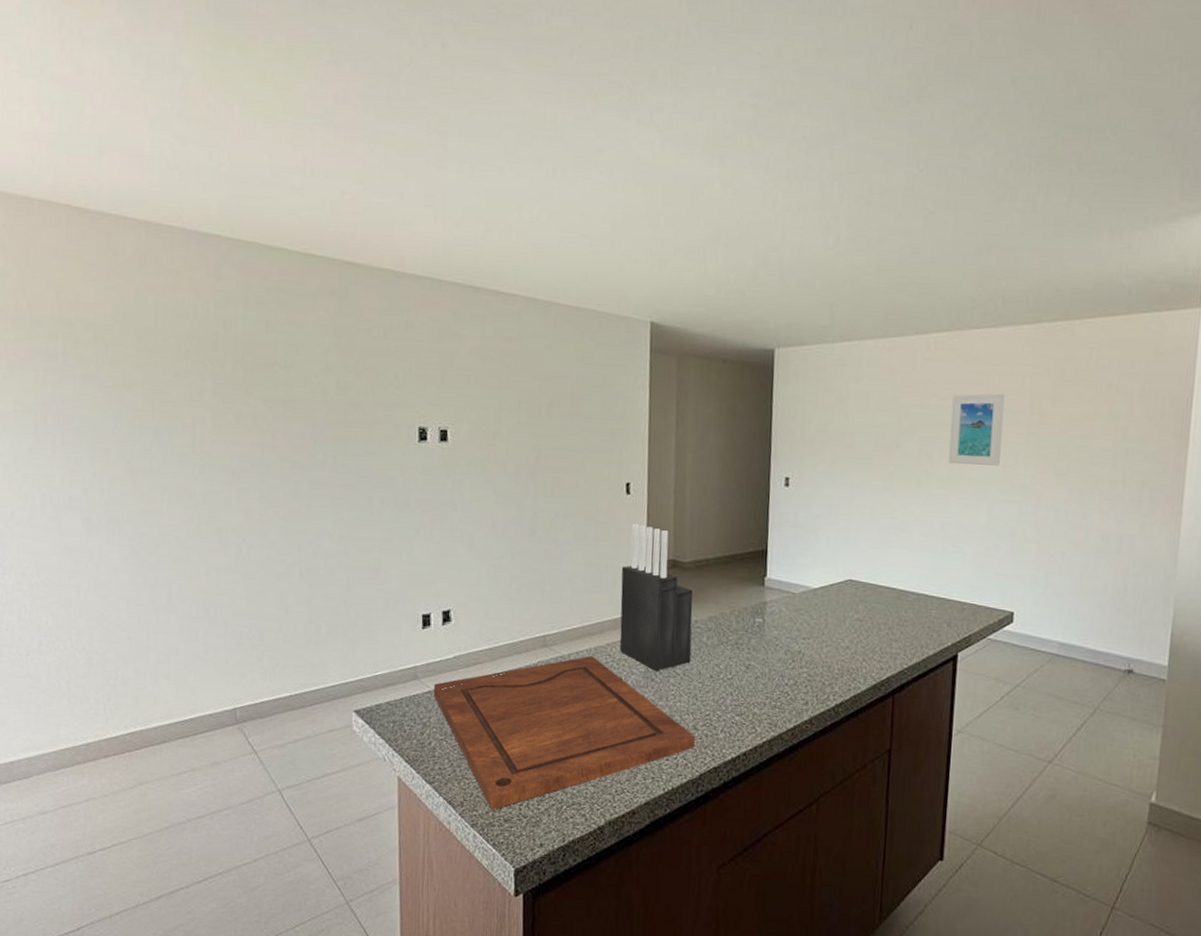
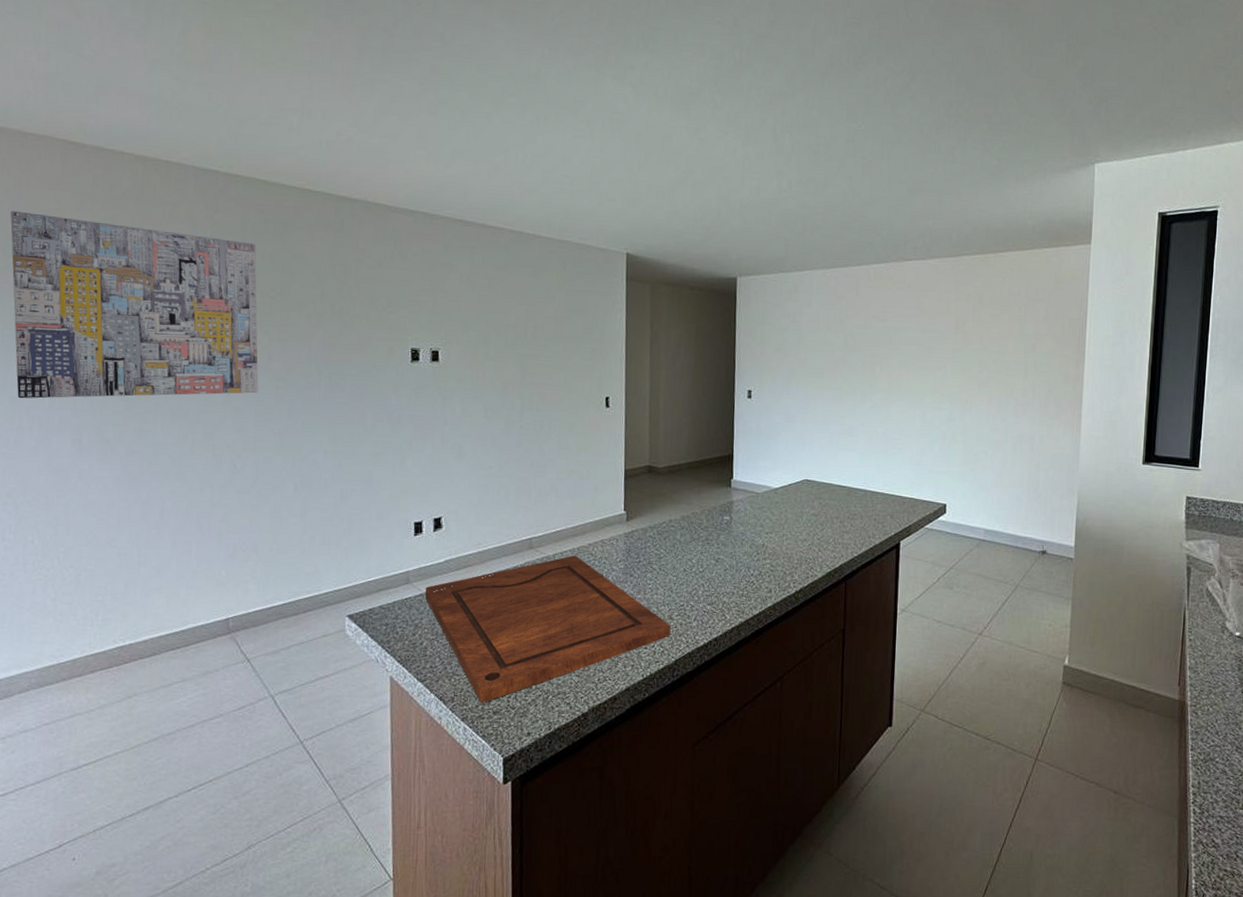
wall art: none [19,280,263,476] -> present [10,210,259,399]
knife block: present [619,523,693,671] -> none [601,433,667,567]
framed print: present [948,393,1005,466] -> none [888,316,934,378]

